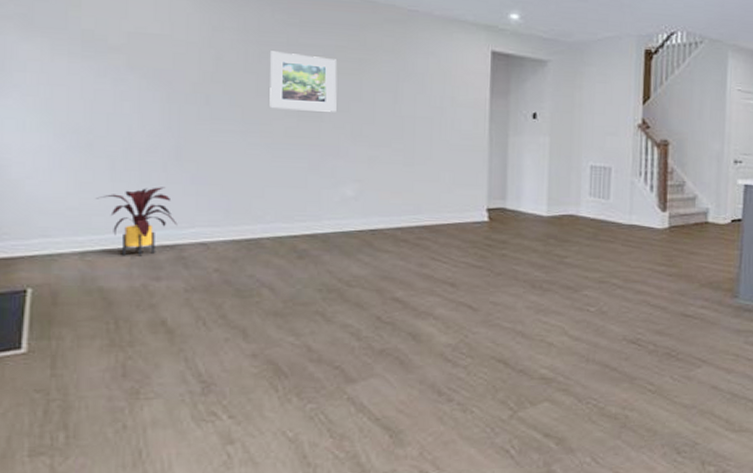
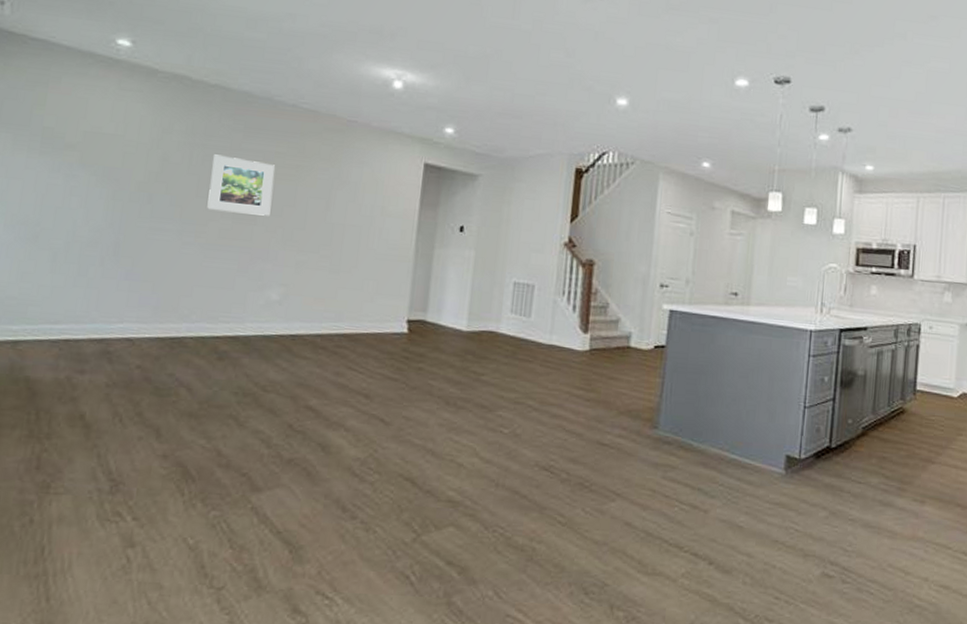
house plant: present [95,187,178,256] -> none [34,280,108,349]

